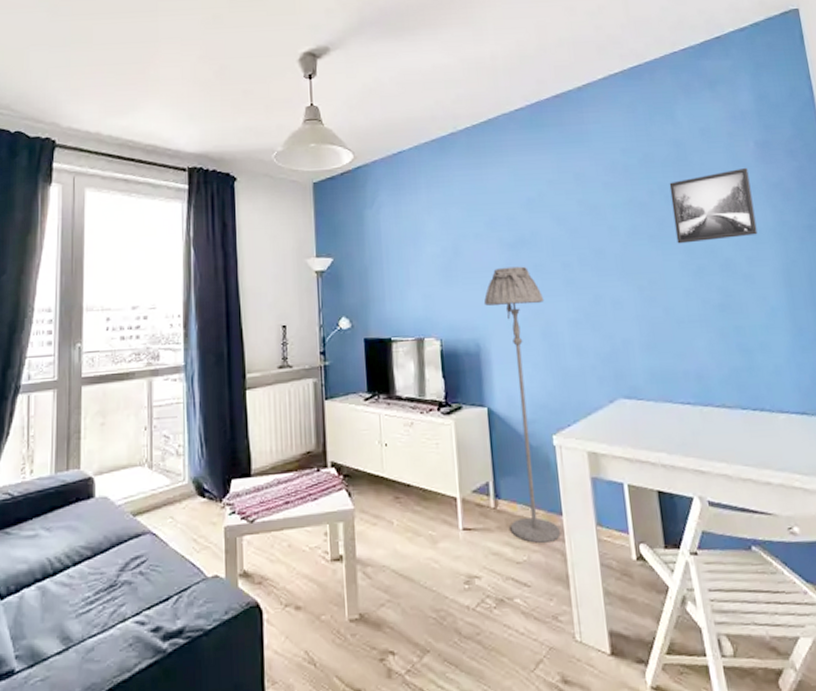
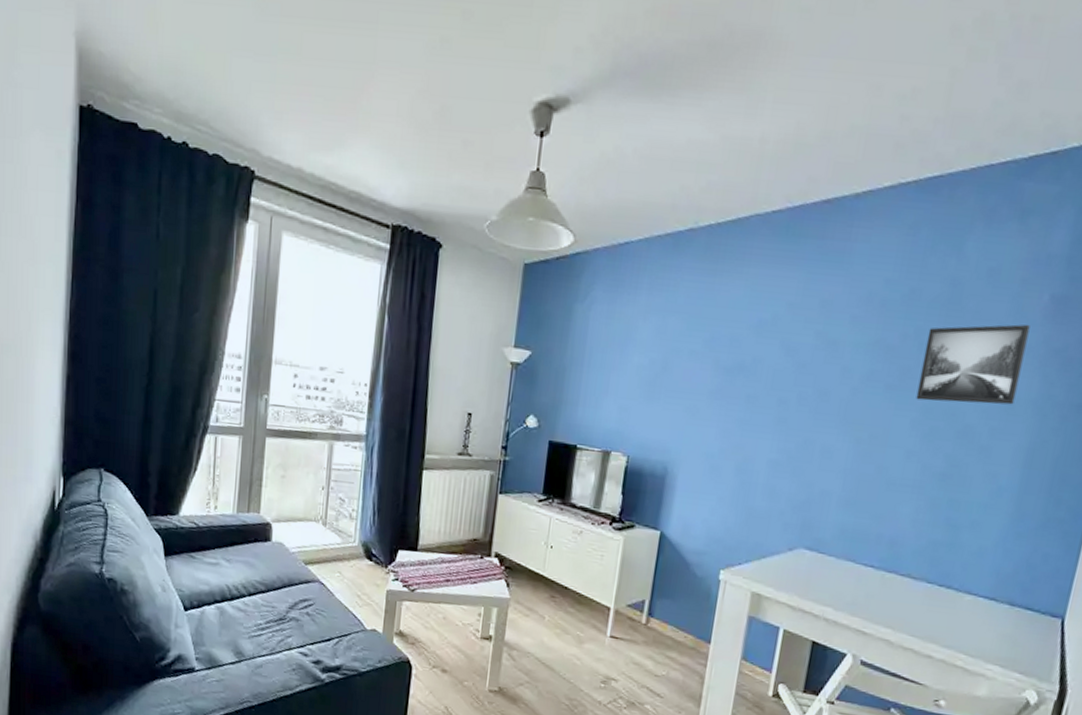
floor lamp: present [483,266,560,543] -> none [656,391,749,665]

